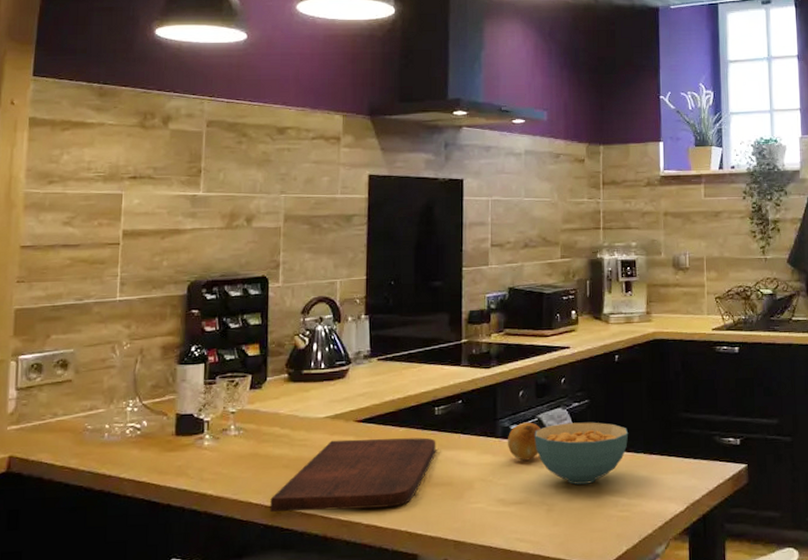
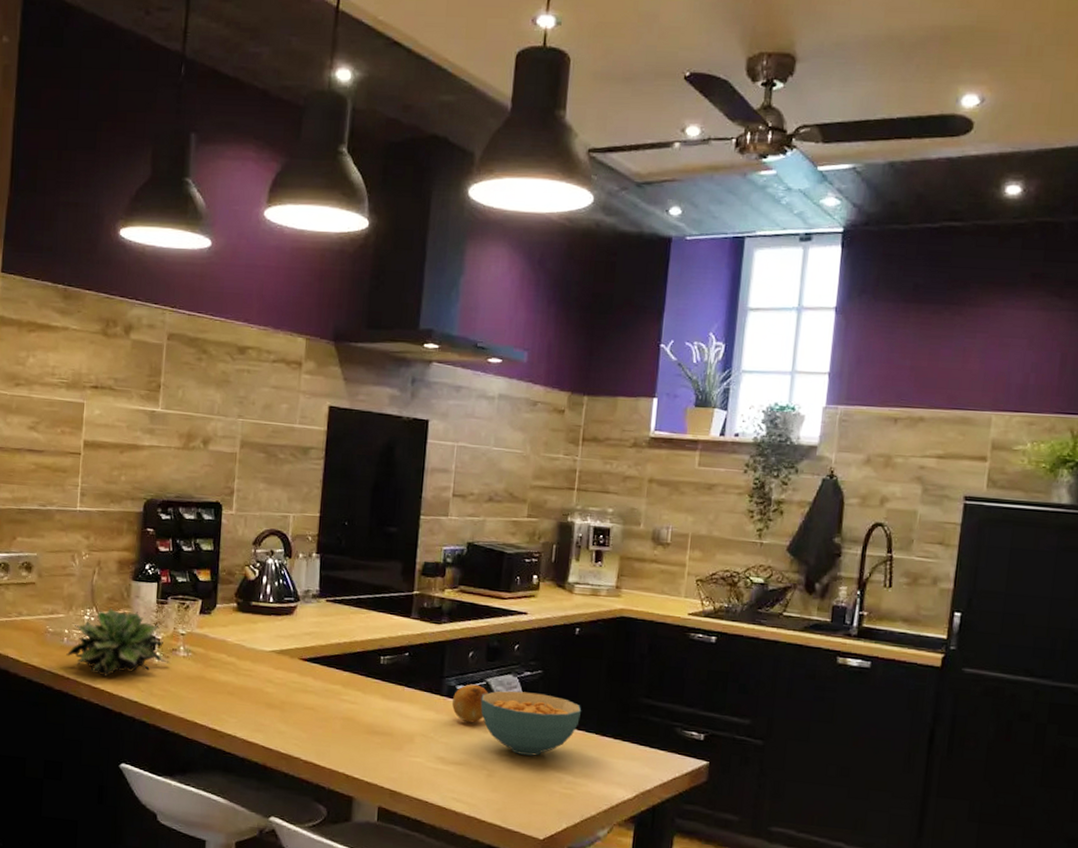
succulent plant: none [107,396,221,468] -> present [66,608,170,677]
cutting board: present [270,437,436,513] -> none [214,674,380,748]

